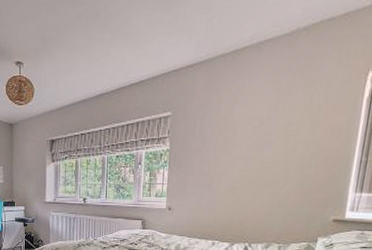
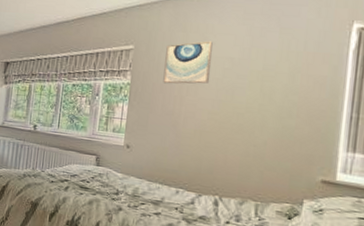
wall art: none [199,101,244,147] -> present [163,41,213,84]

